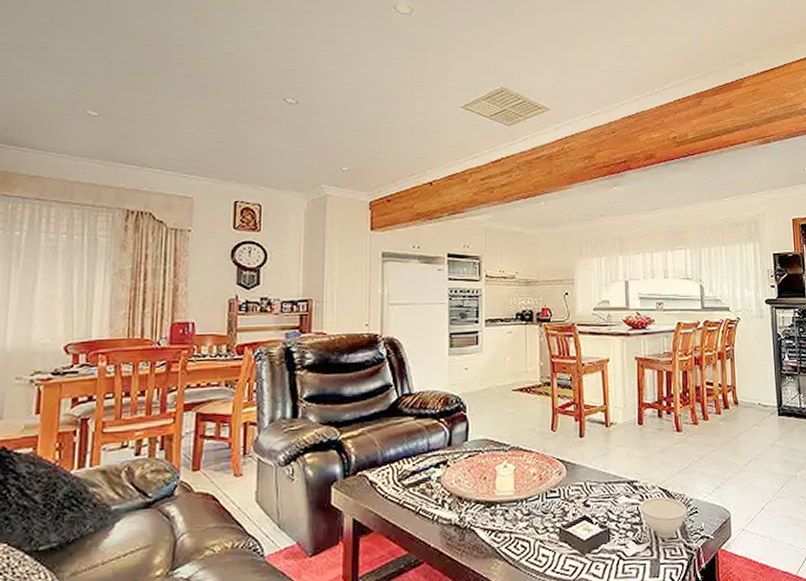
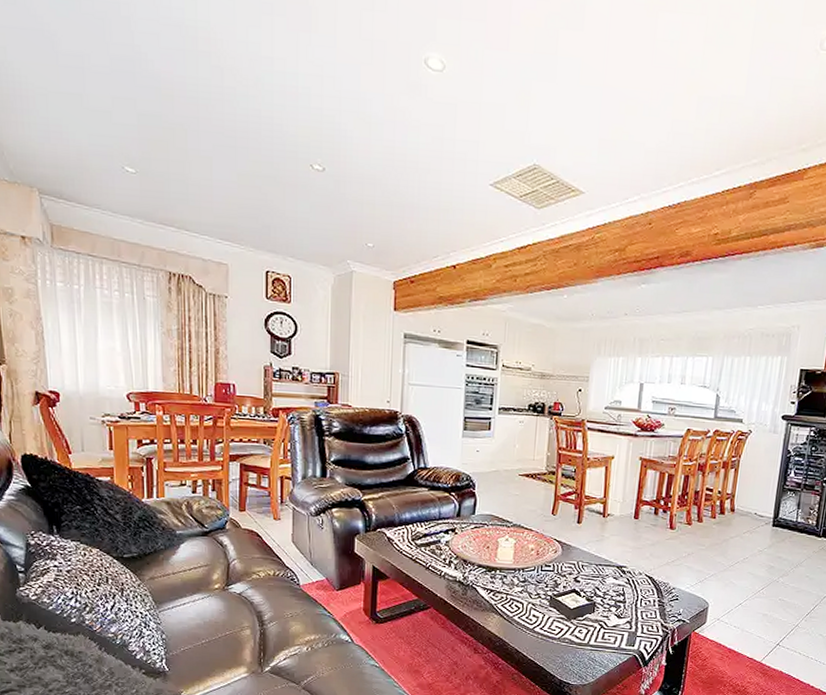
bowl: present [640,496,687,539] -> none [625,581,668,617]

